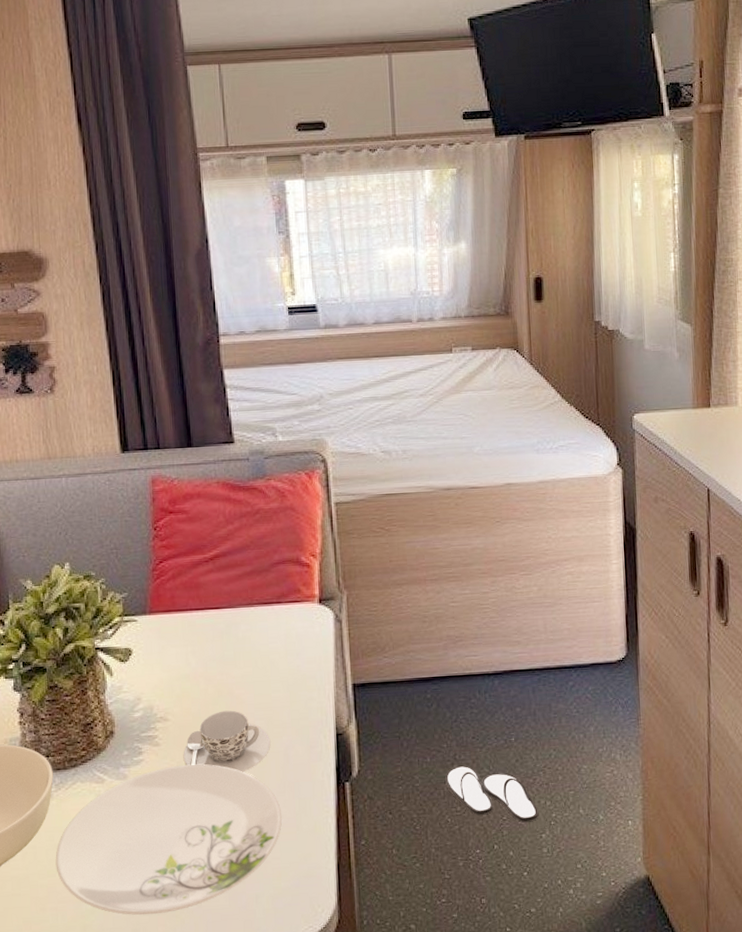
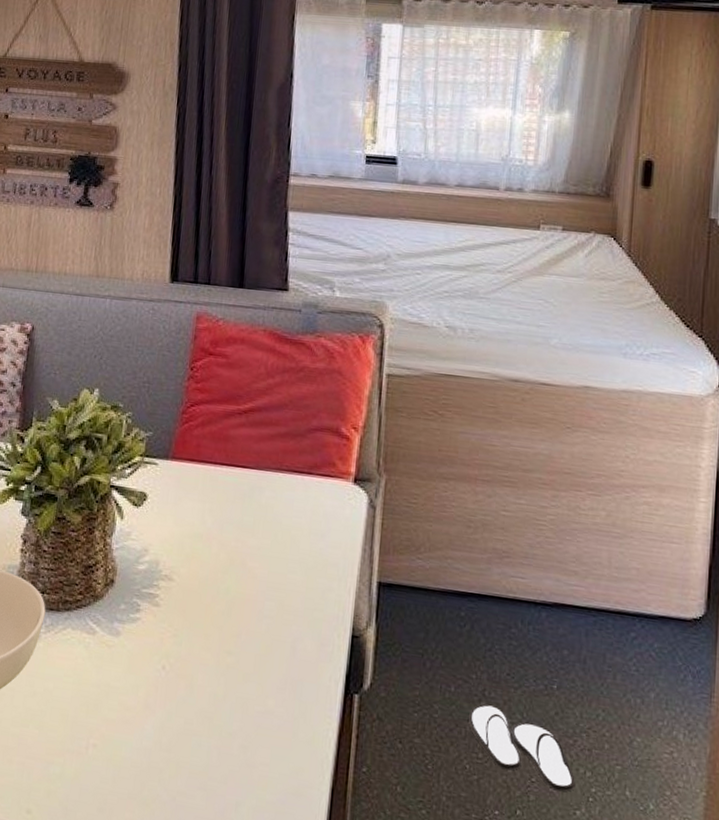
plate: present [55,764,282,915] -> none [31,632,278,799]
teacup: present [183,710,271,772] -> none [182,582,279,657]

